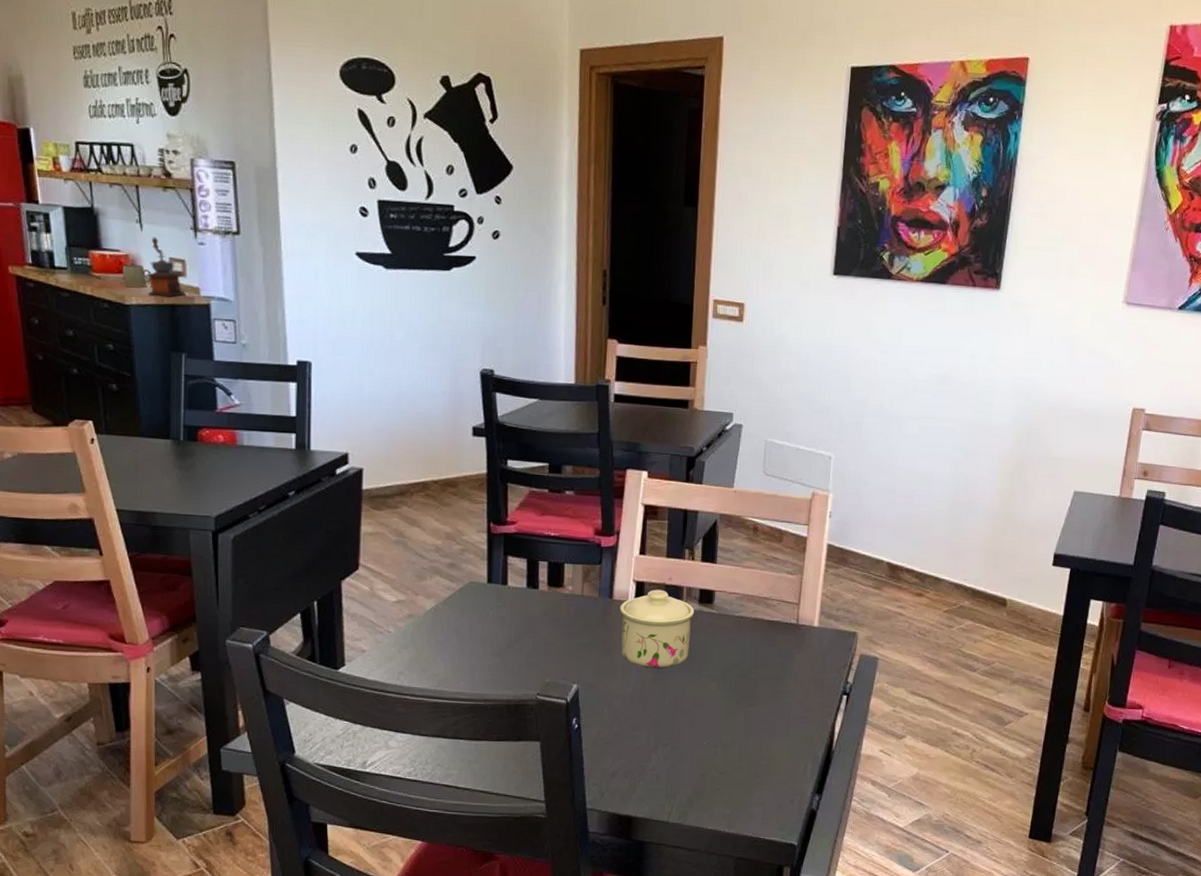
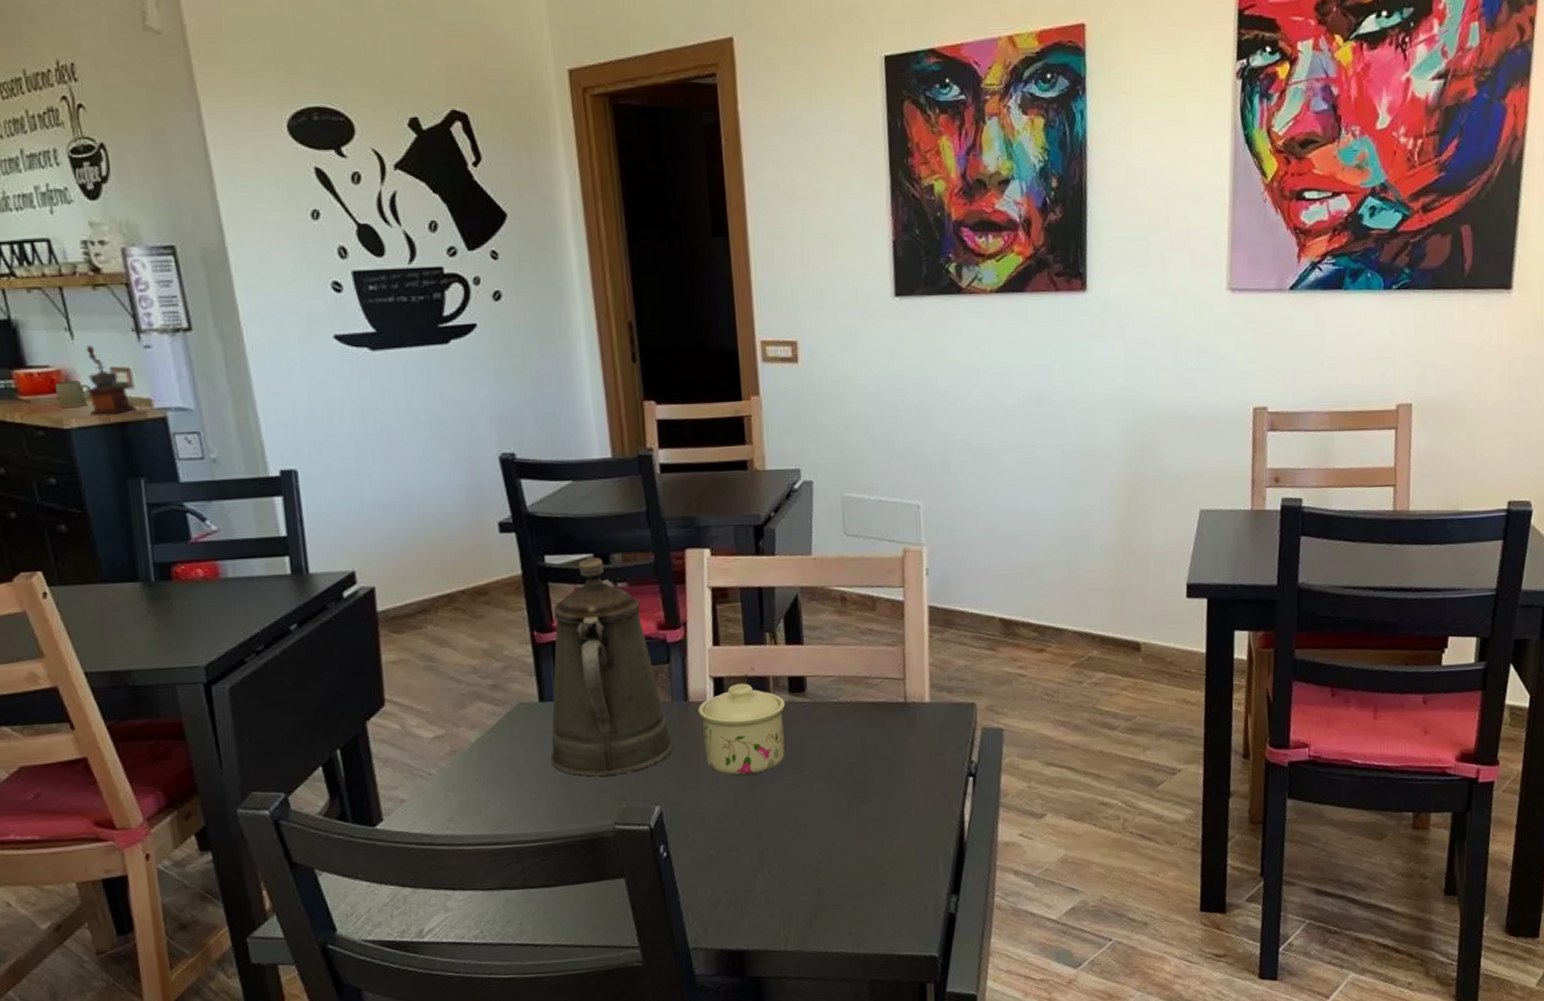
coffee pot: none [491,466,596,654] -> present [551,557,674,777]

